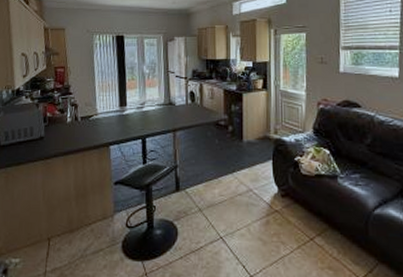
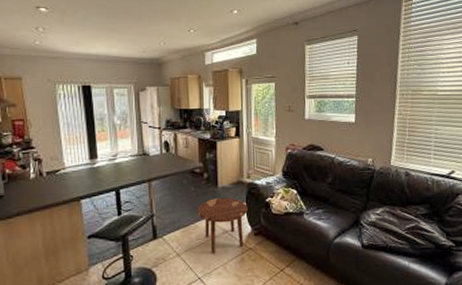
side table: none [221,153,274,213] -> present [197,197,248,254]

